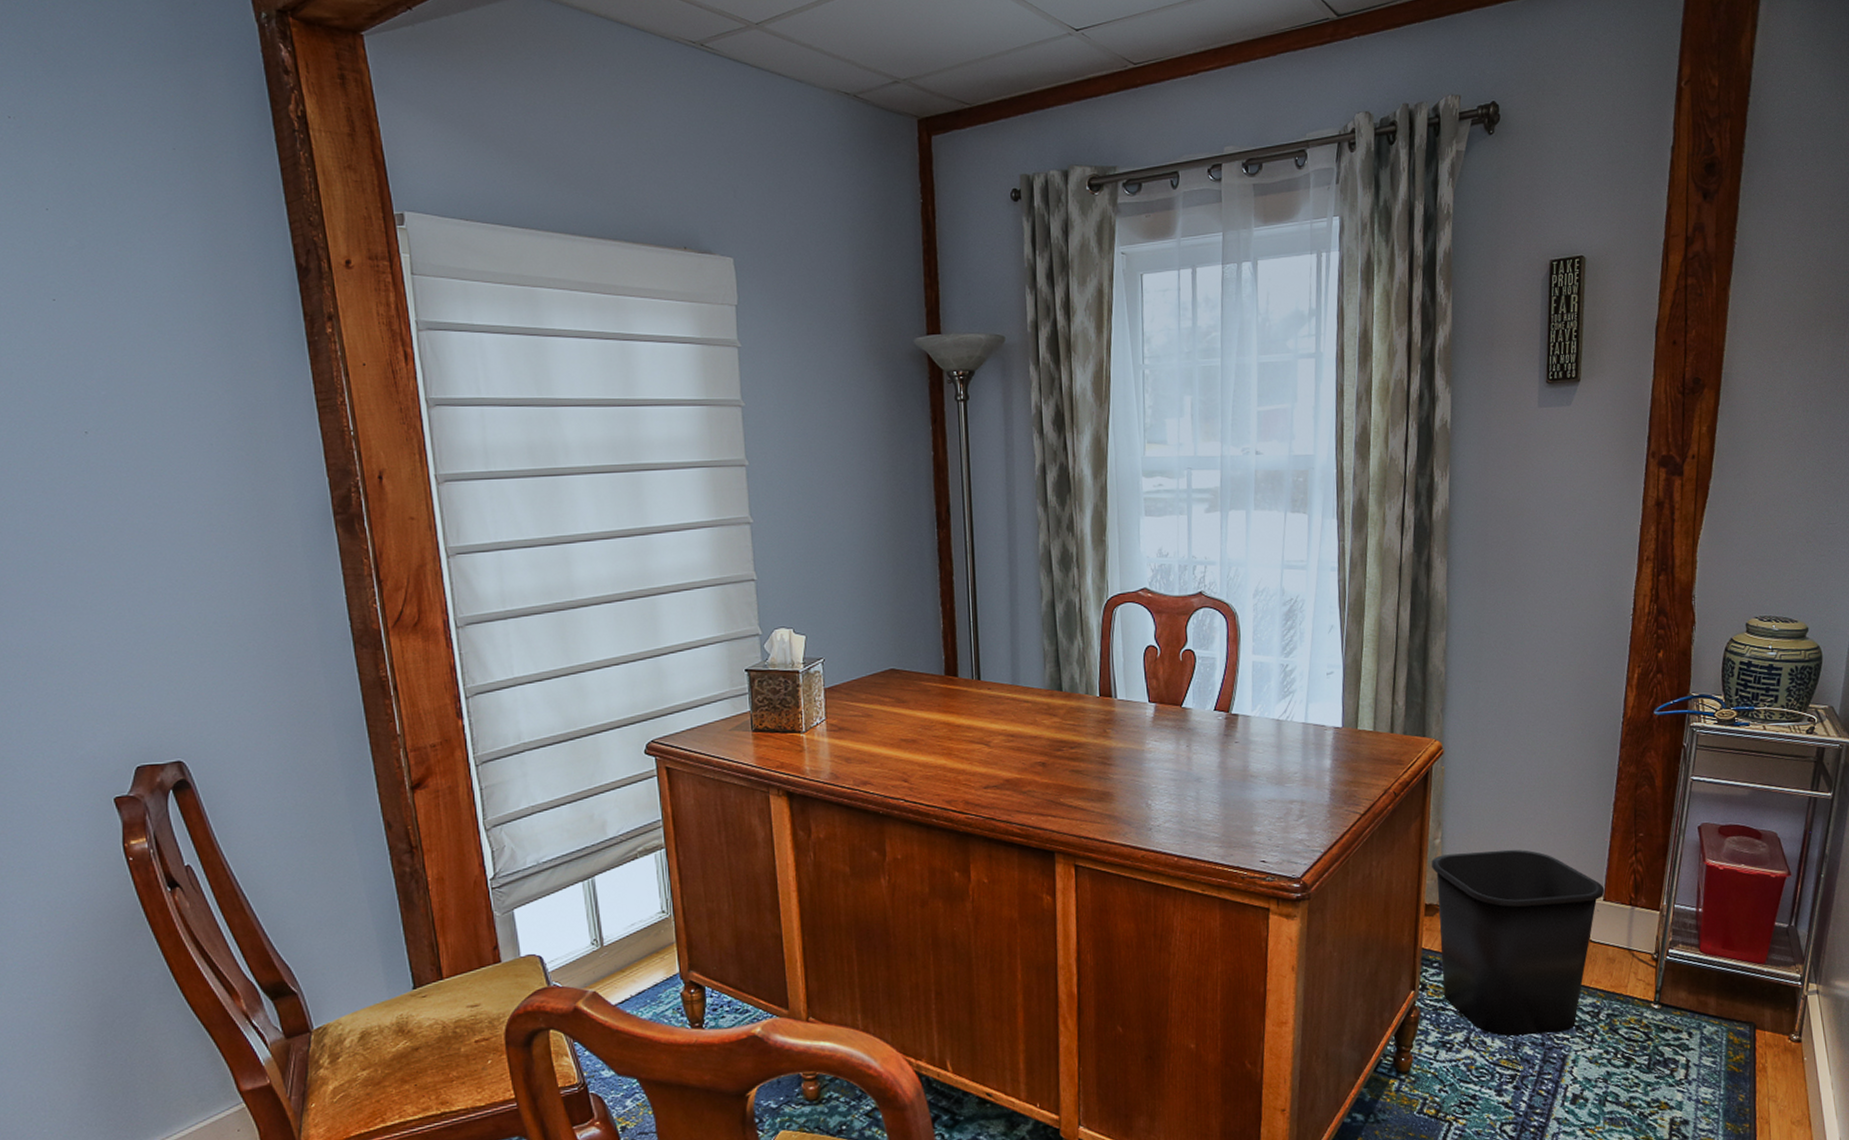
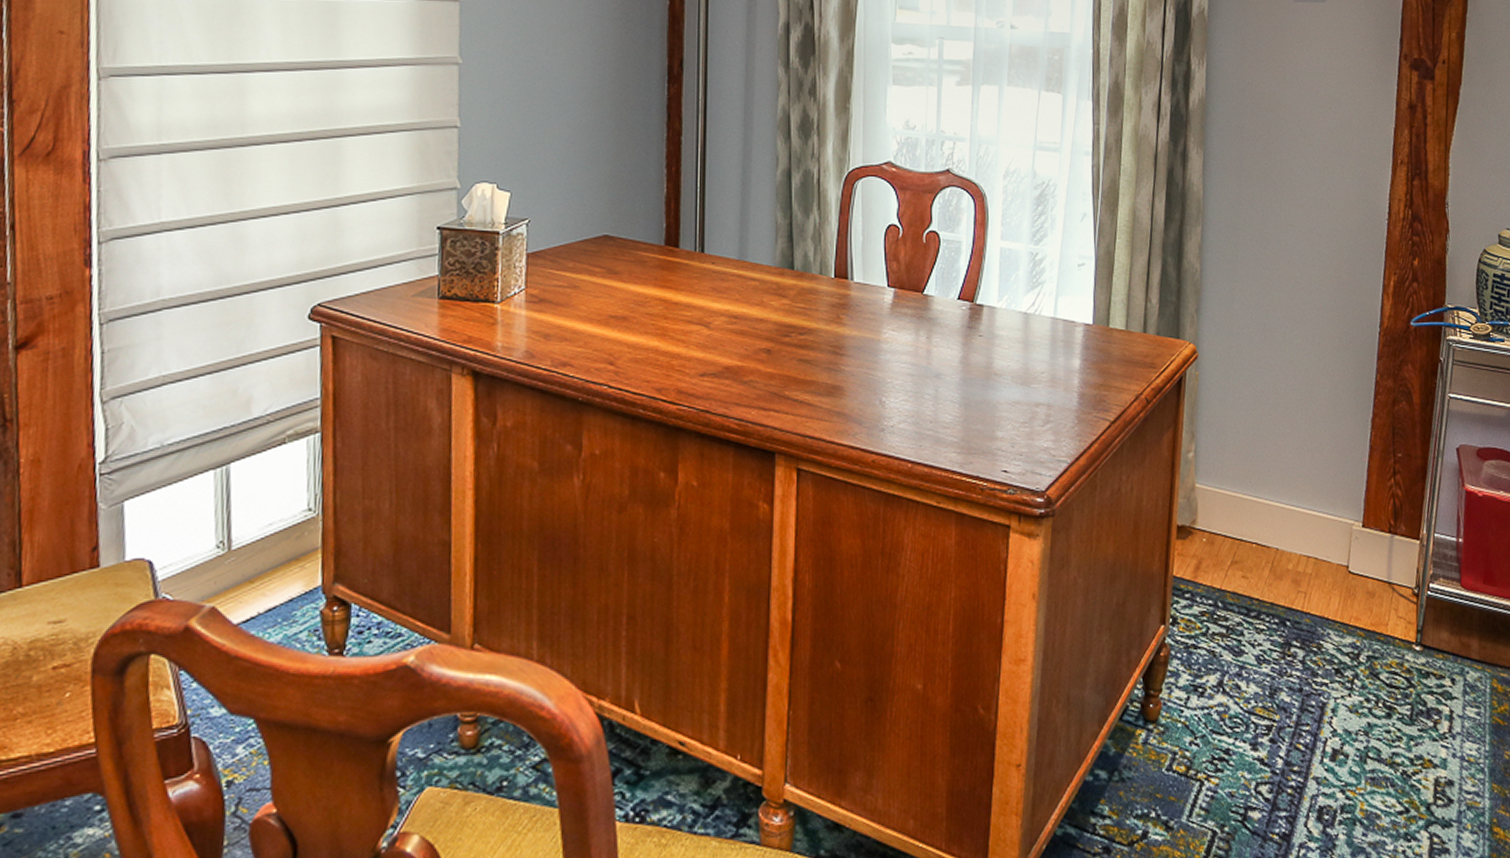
waste bin: present [1431,849,1605,1036] -> none [1184,466,1364,680]

